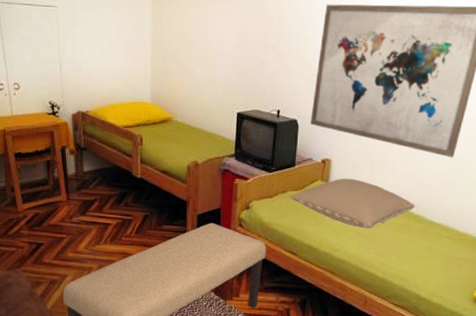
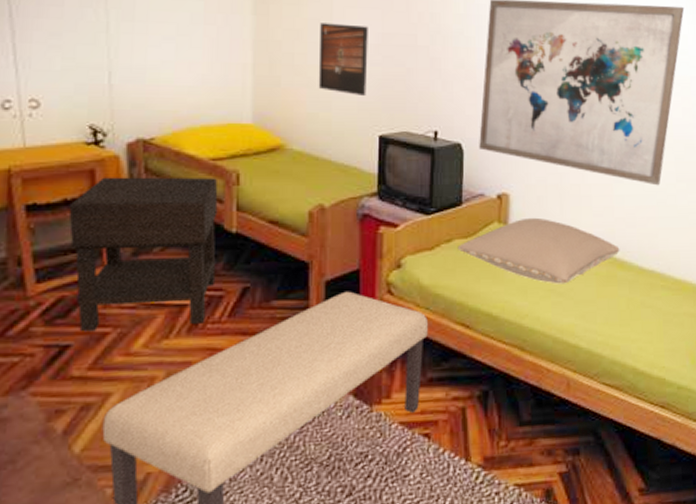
nightstand: none [39,137,129,237] -> present [68,177,218,331]
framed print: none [195,26,232,82] -> present [318,23,368,96]

